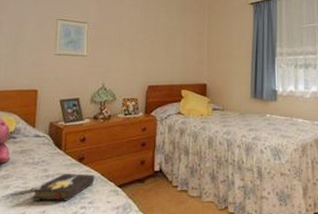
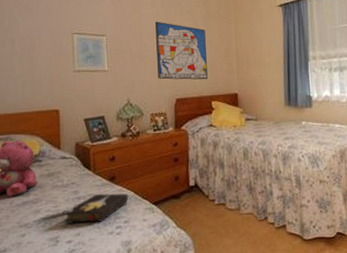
wall art: none [133,12,180,69] -> present [155,21,208,80]

